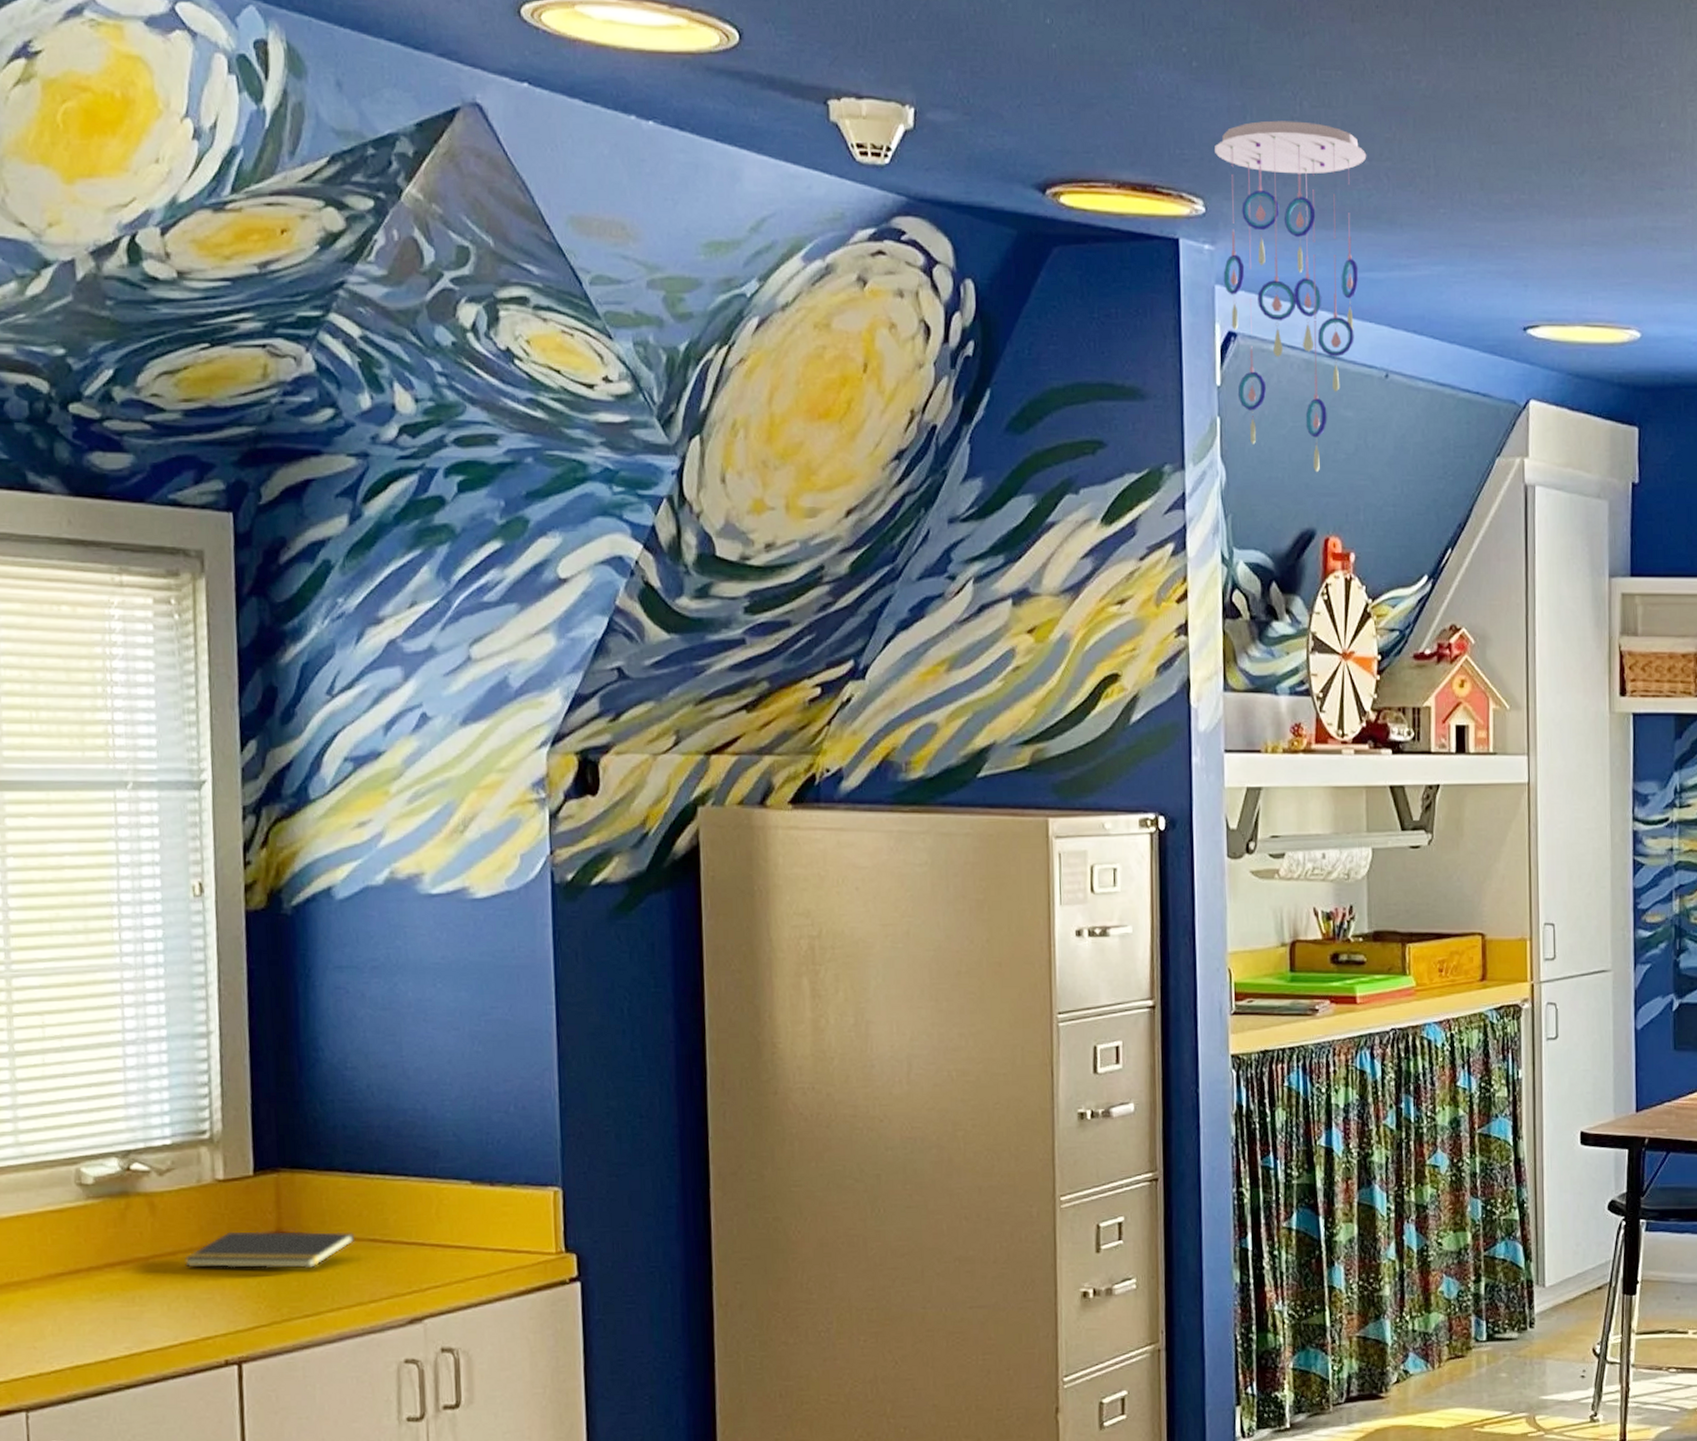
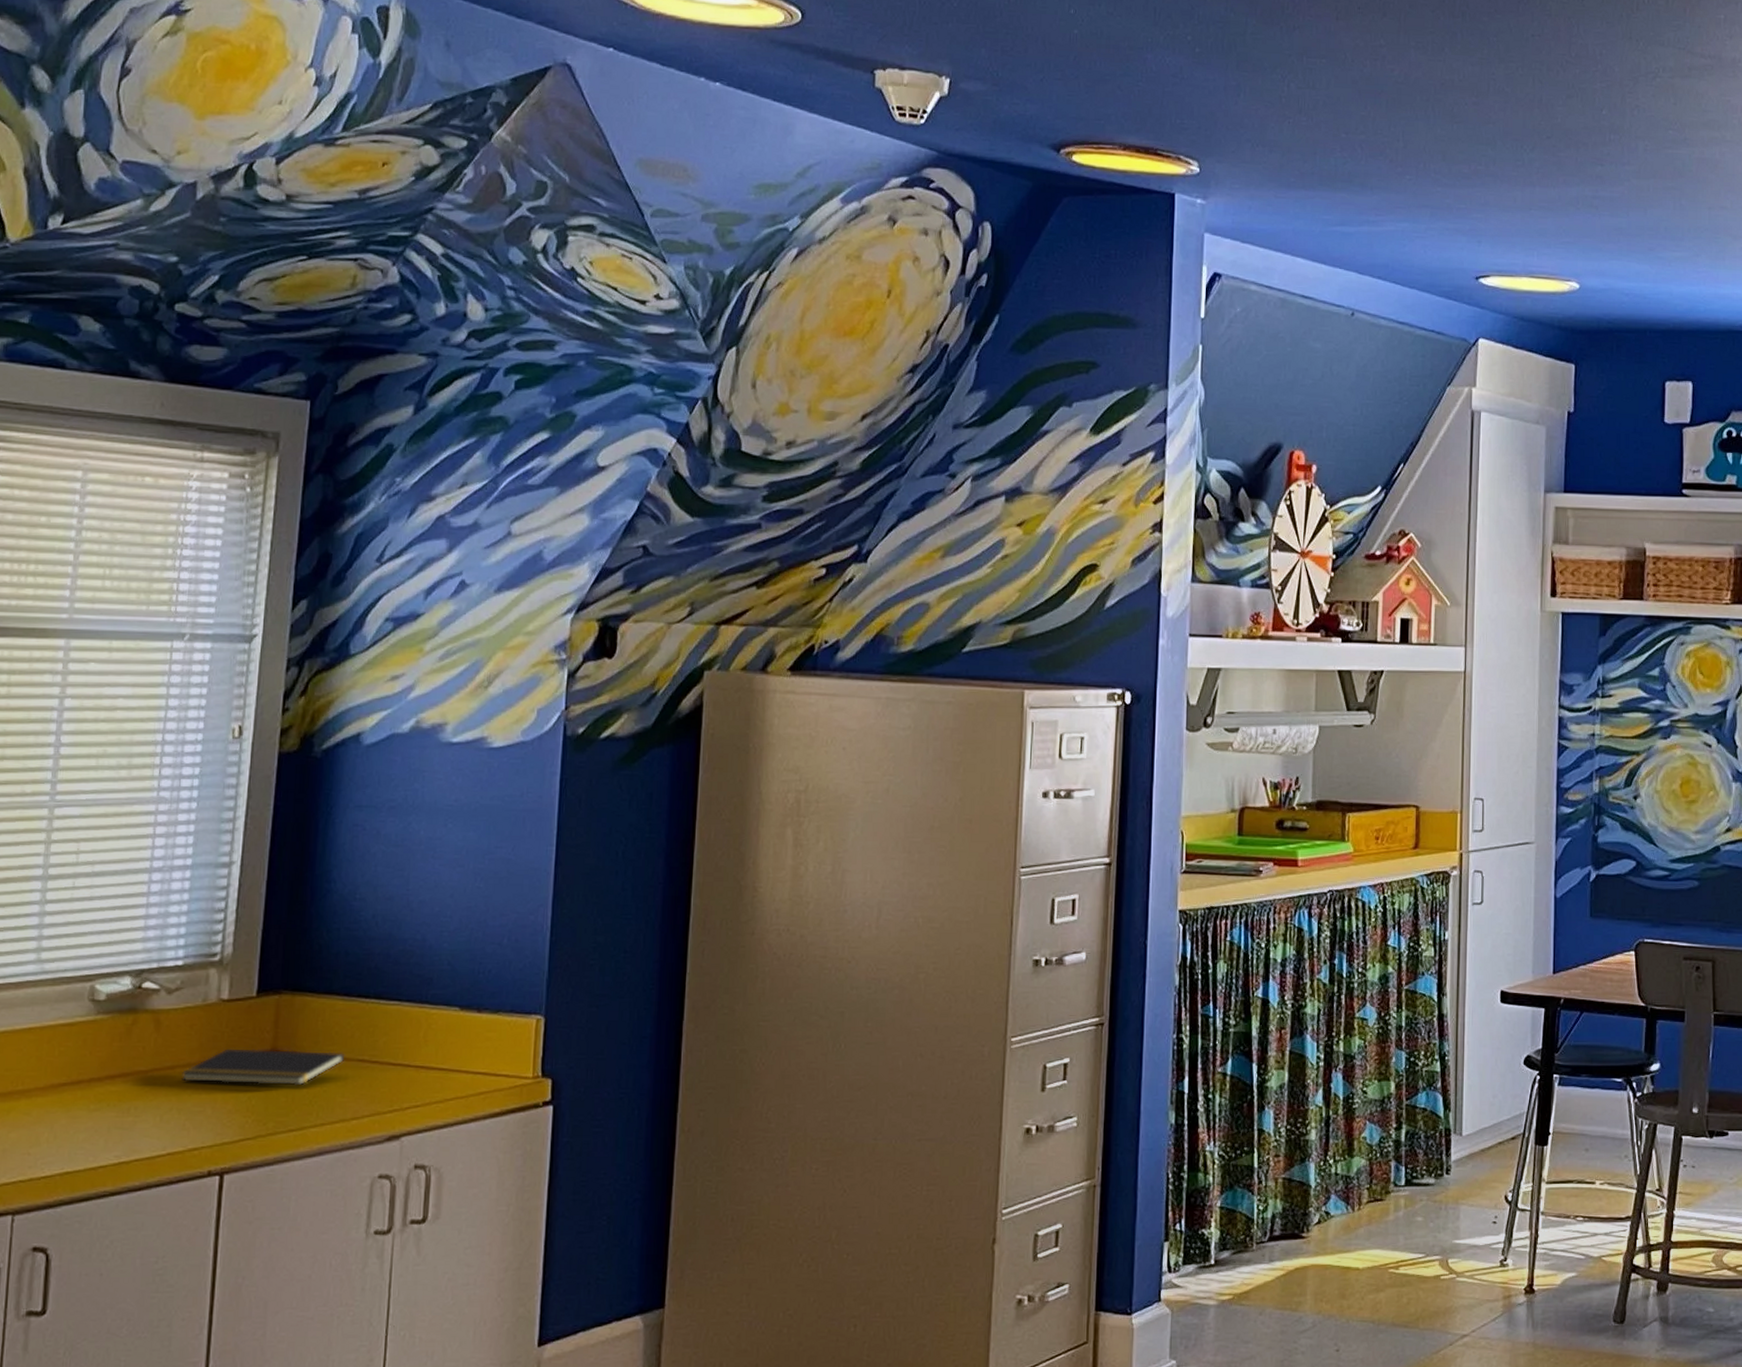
ceiling mobile: present [1215,120,1367,473] -> none [1211,98,1344,395]

